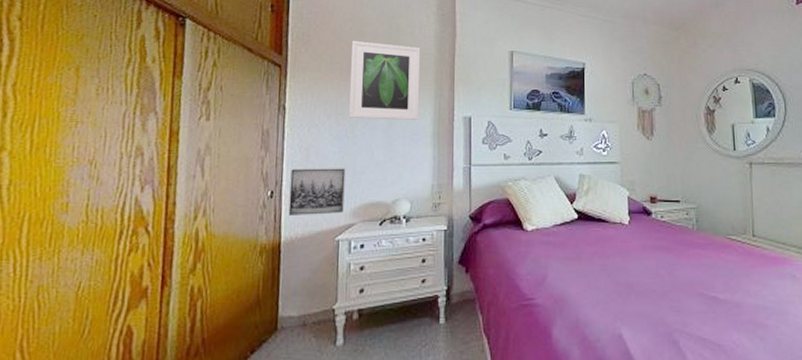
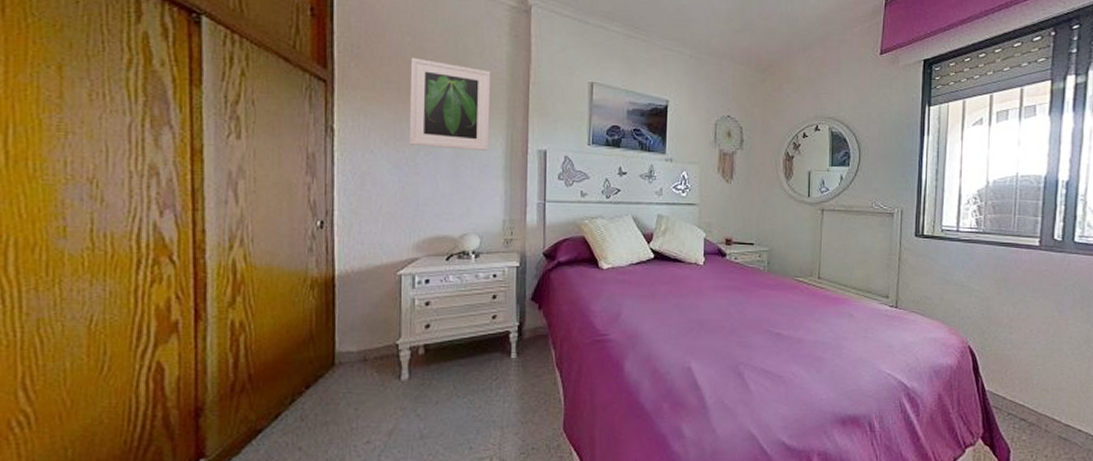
wall art: present [288,168,346,215] -> none [342,197,407,248]

